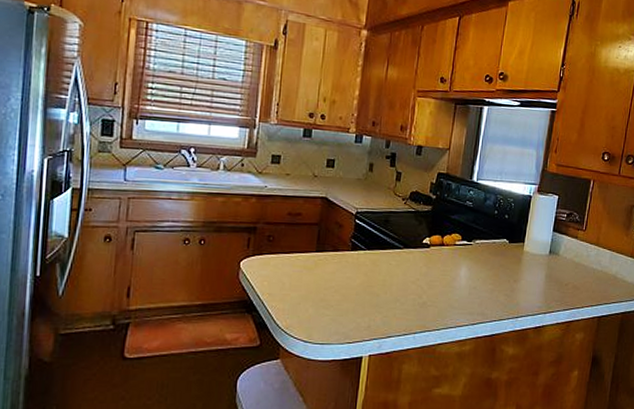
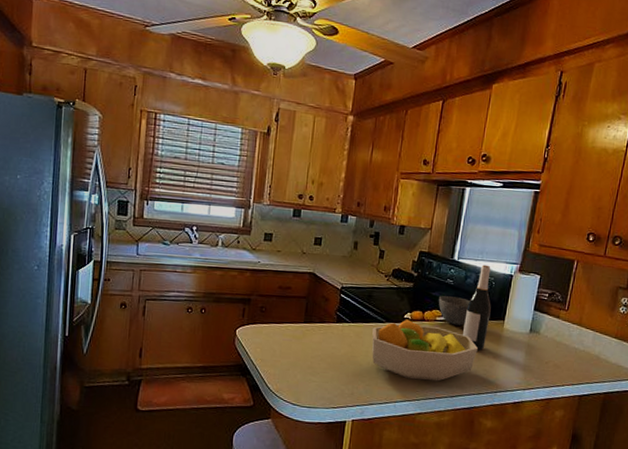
fruit bowl: none [389,244,498,309] -> present [372,319,478,382]
bowl: none [457,219,489,249] -> present [438,296,470,326]
wine bottle: none [482,185,511,275] -> present [462,264,491,350]

